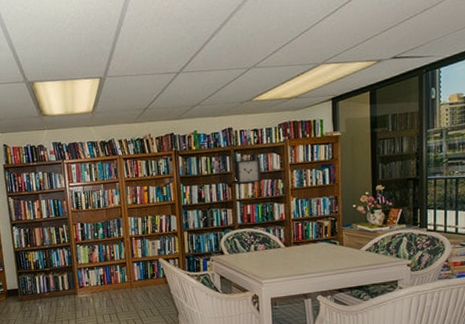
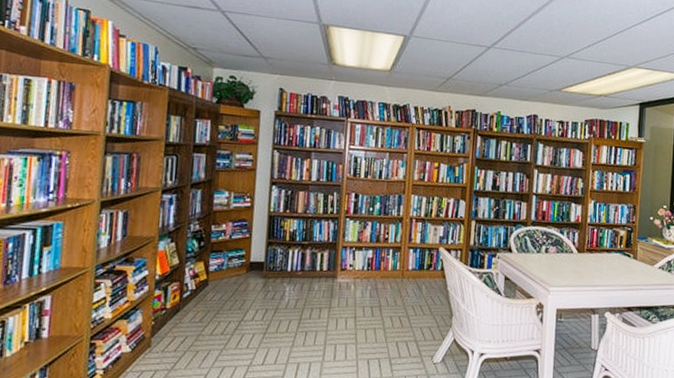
clock: present [230,159,261,185] -> none [529,151,563,178]

